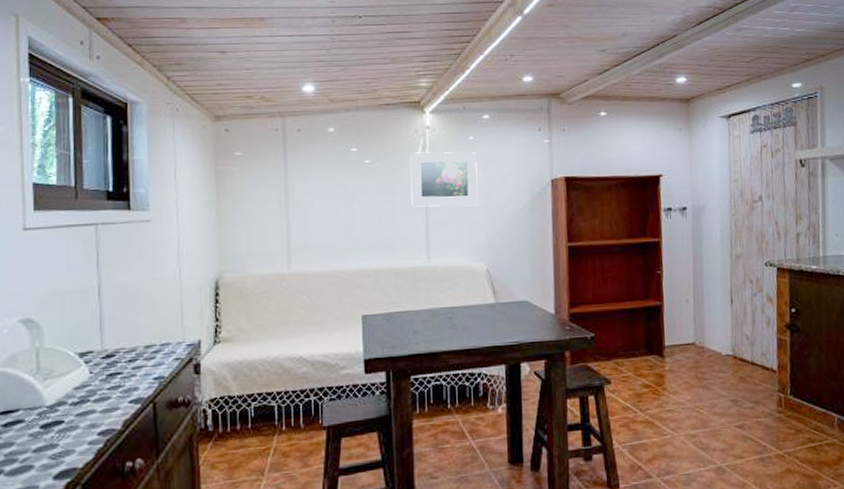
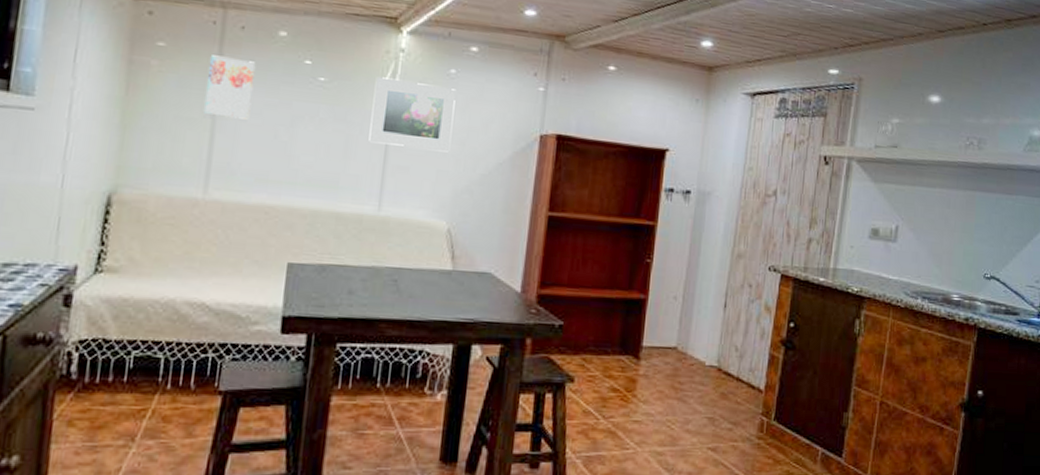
wall art: none [278,155,315,205] -> present [204,55,255,120]

